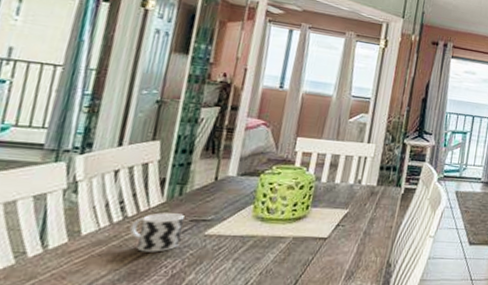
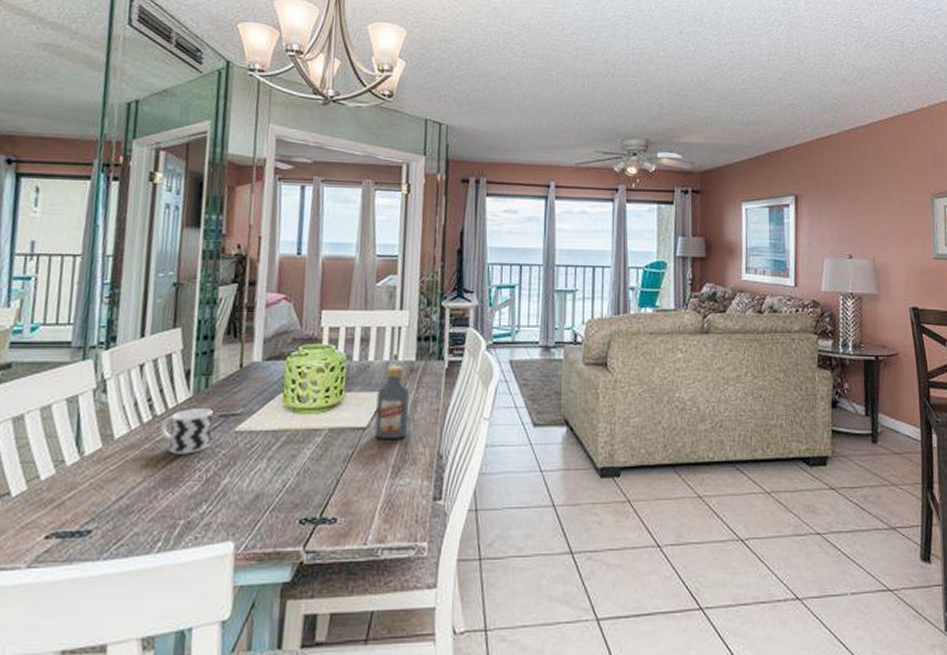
vodka: none [334,187,368,249] -> present [374,365,410,439]

